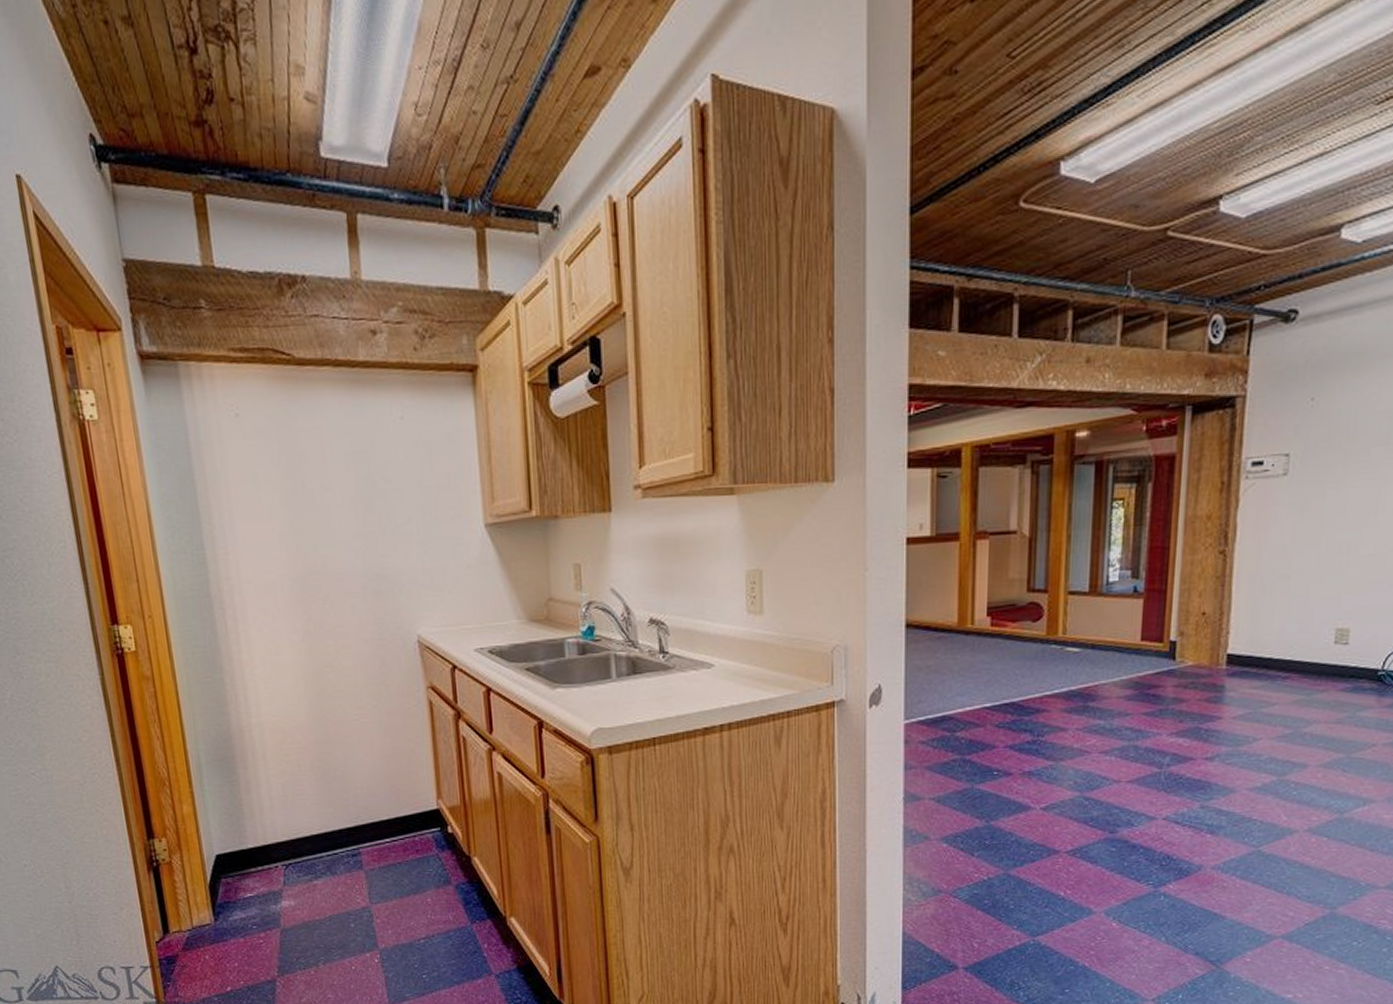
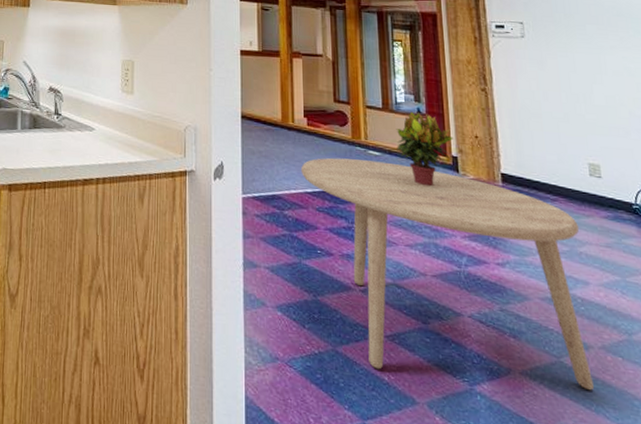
dining table: none [980,659,1310,886] -> present [301,157,595,391]
potted plant: none [1100,591,1175,682] -> present [395,111,454,187]

